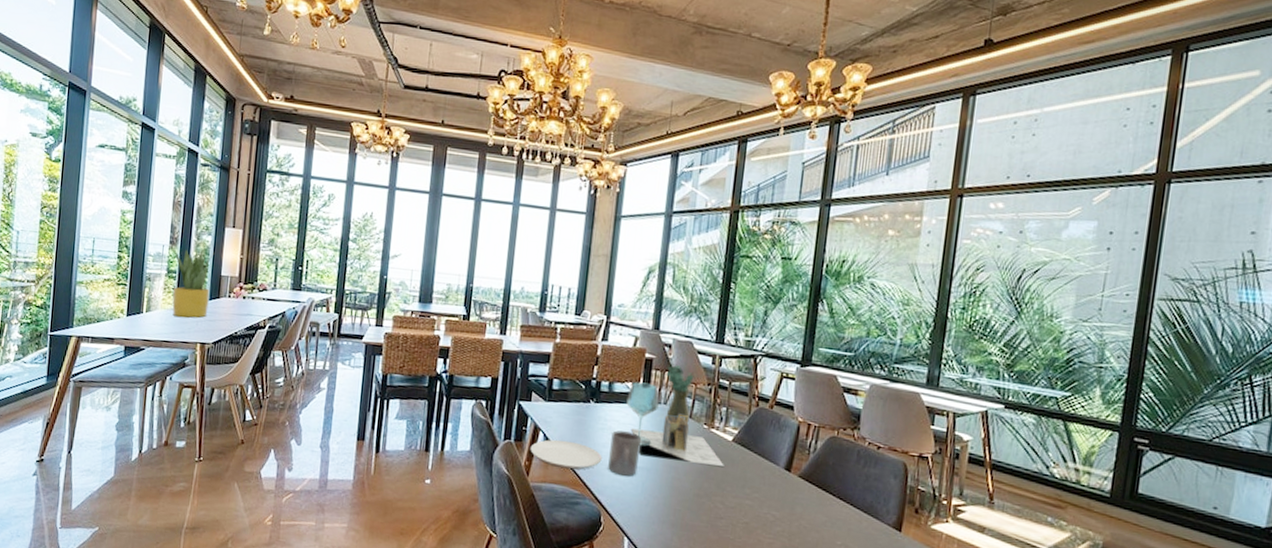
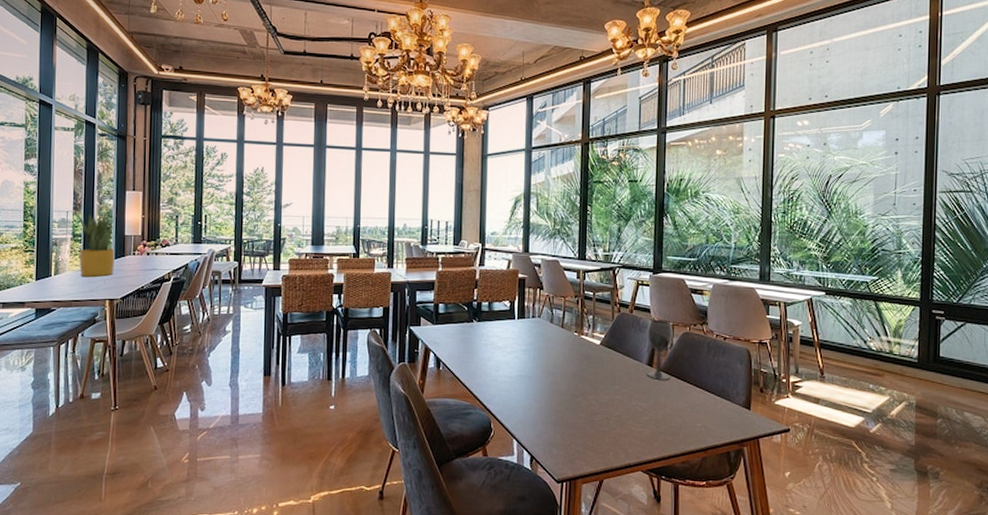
plate: present [530,439,602,470] -> none [423,358,488,384]
cup: present [608,430,642,476] -> none [494,345,522,385]
wine glass: present [626,382,659,446] -> none [505,300,534,357]
napkin holder: present [632,413,724,466] -> none [512,324,595,368]
vase: present [666,362,694,424] -> none [538,280,563,333]
wine glass: none [783,417,818,488] -> present [647,319,673,380]

